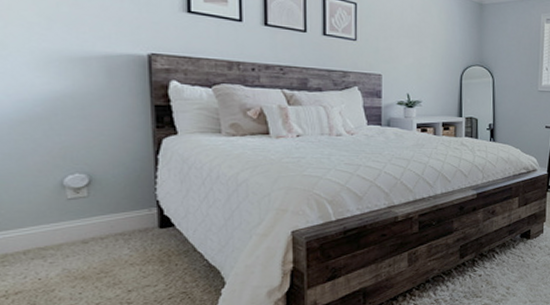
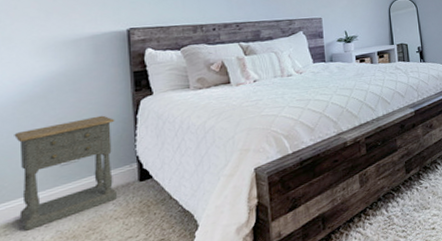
nightstand: none [11,149,133,264] -> present [14,115,117,231]

